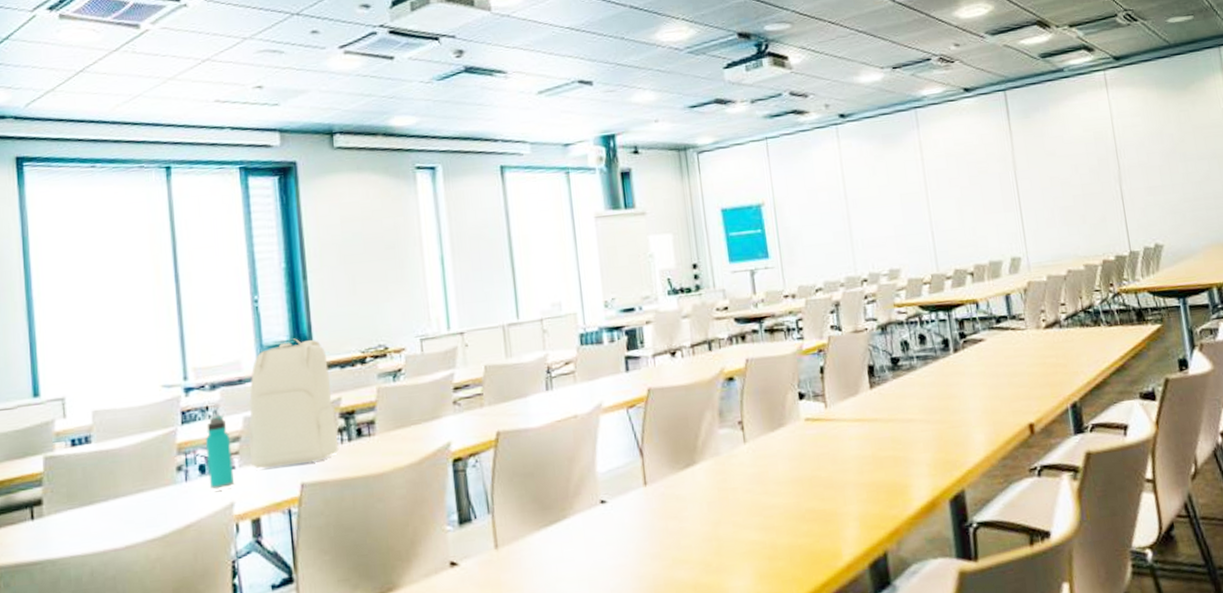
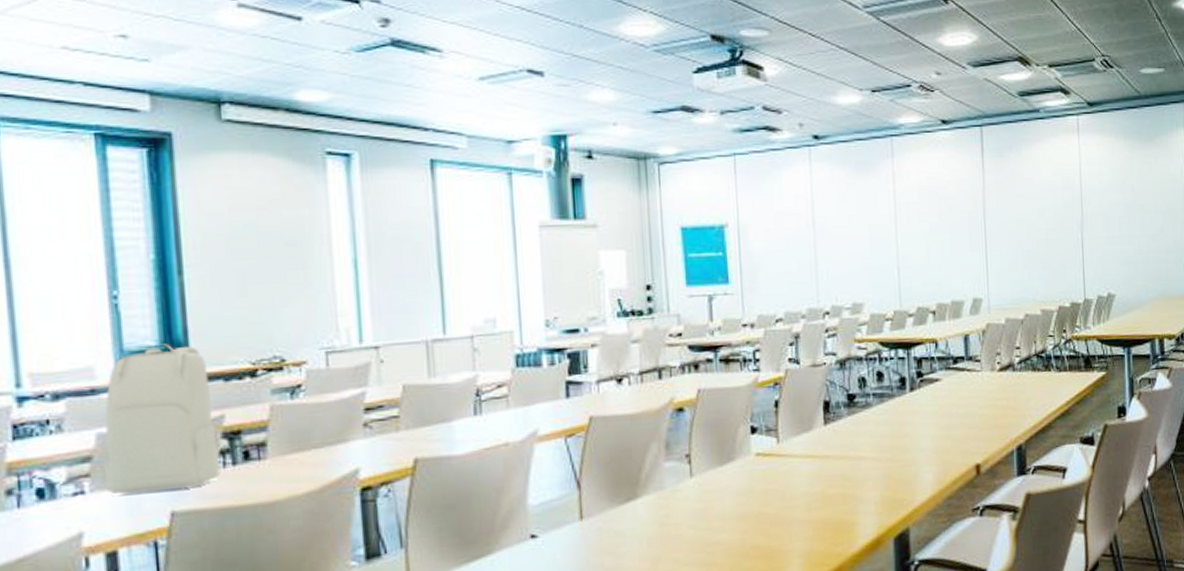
water bottle: present [205,415,234,490] -> none [44,431,83,518]

